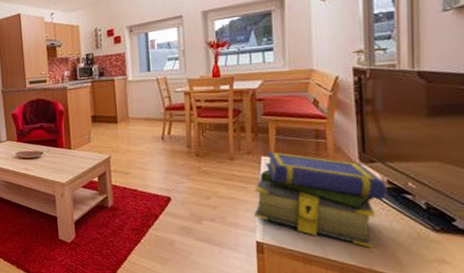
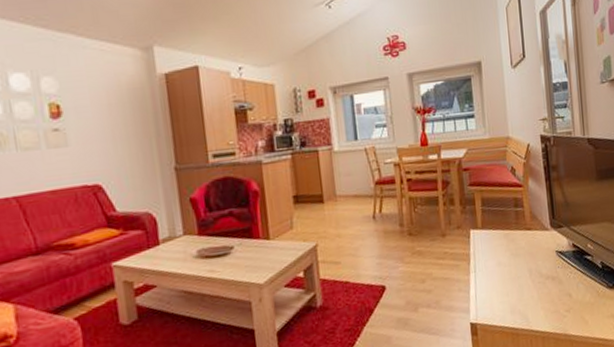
stack of books: present [254,151,387,248] -> none [466,223,573,313]

